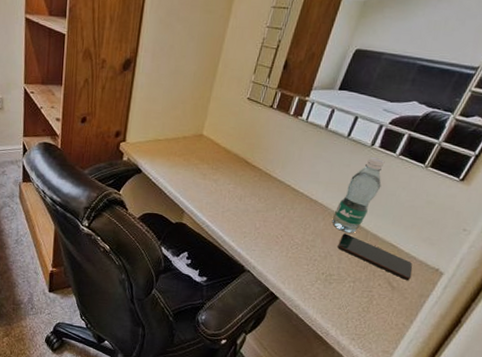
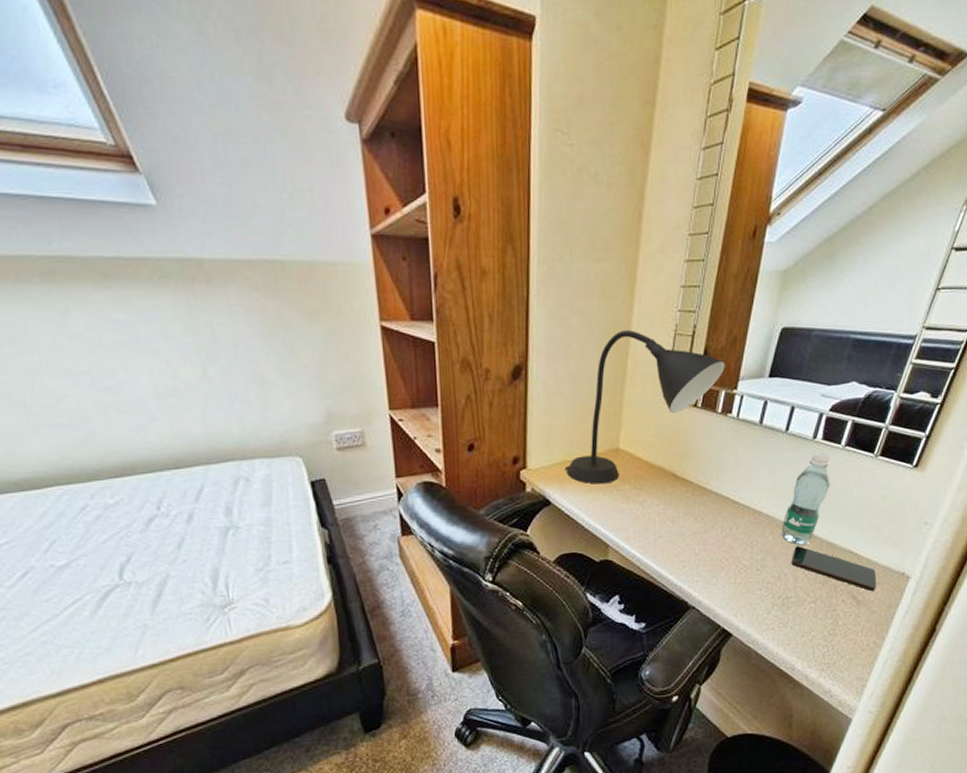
desk lamp: none [157,39,302,162] -> present [565,330,725,484]

